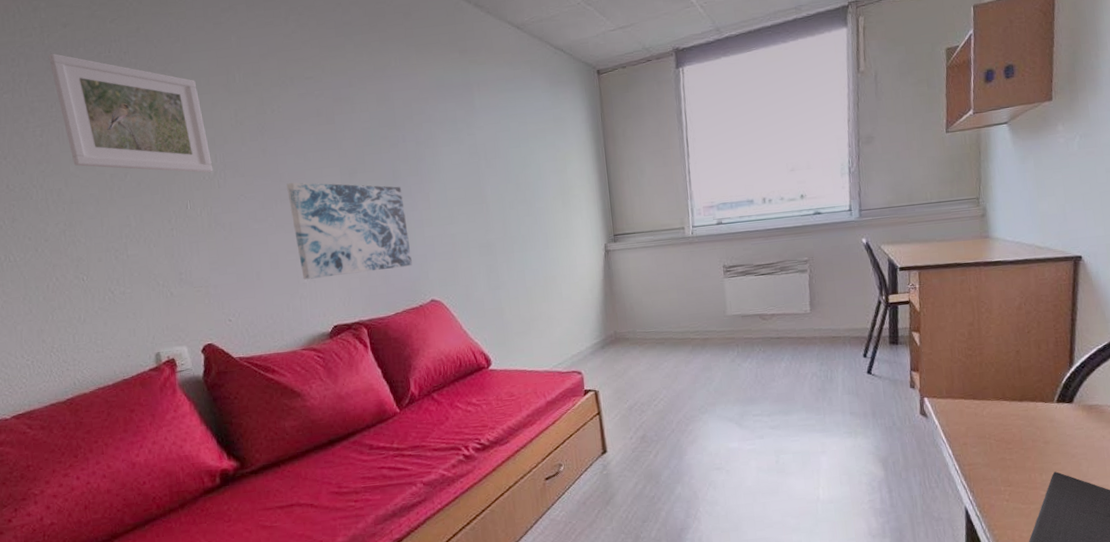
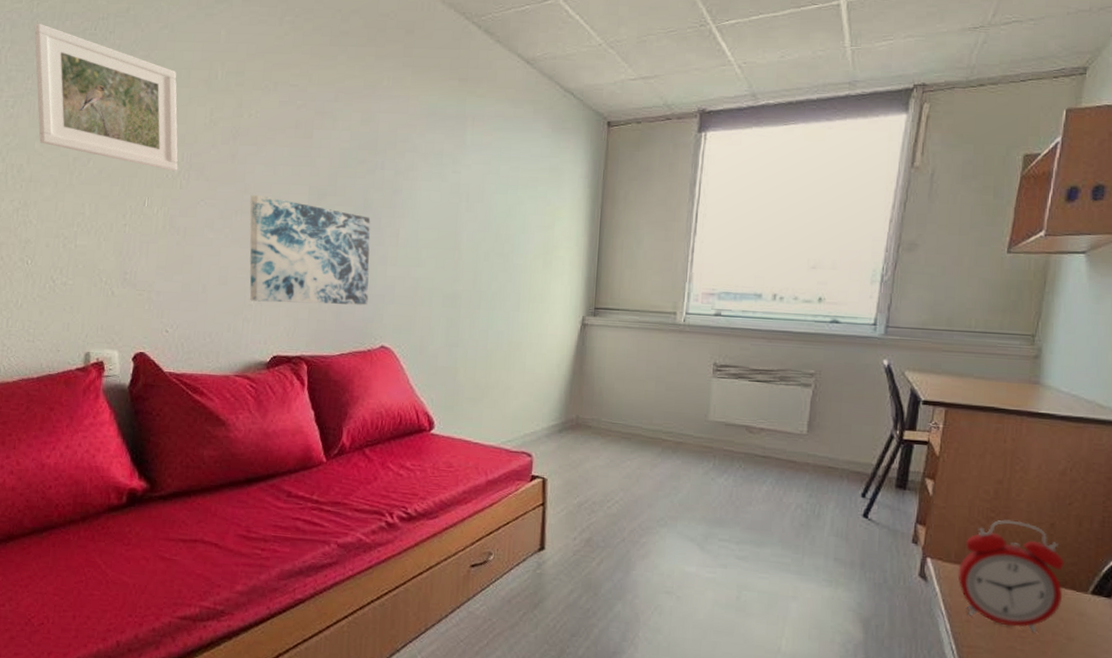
alarm clock: none [950,353,1036,443] -> present [957,519,1065,633]

